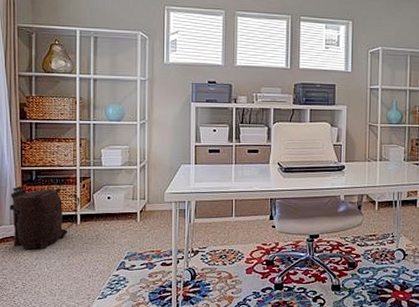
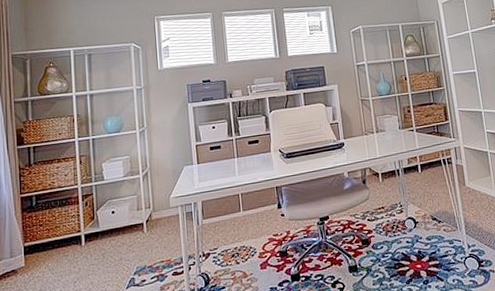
backpack: present [9,186,80,250] -> none [9,210,84,282]

